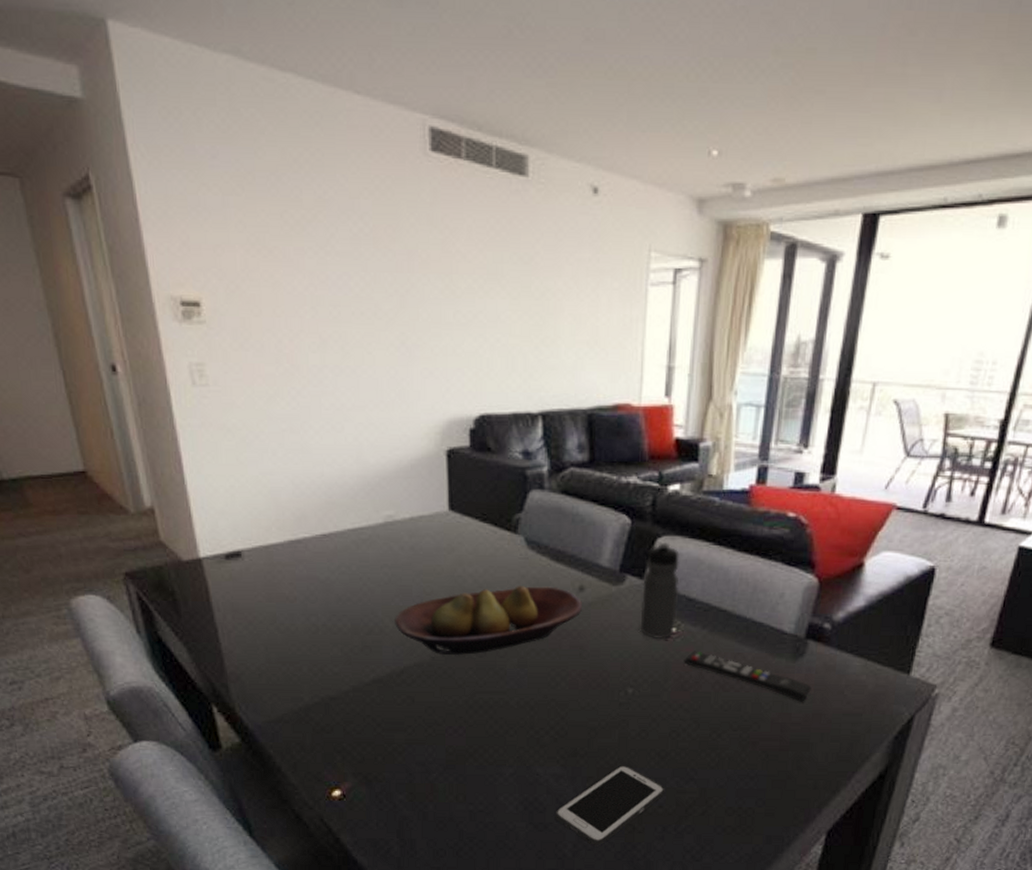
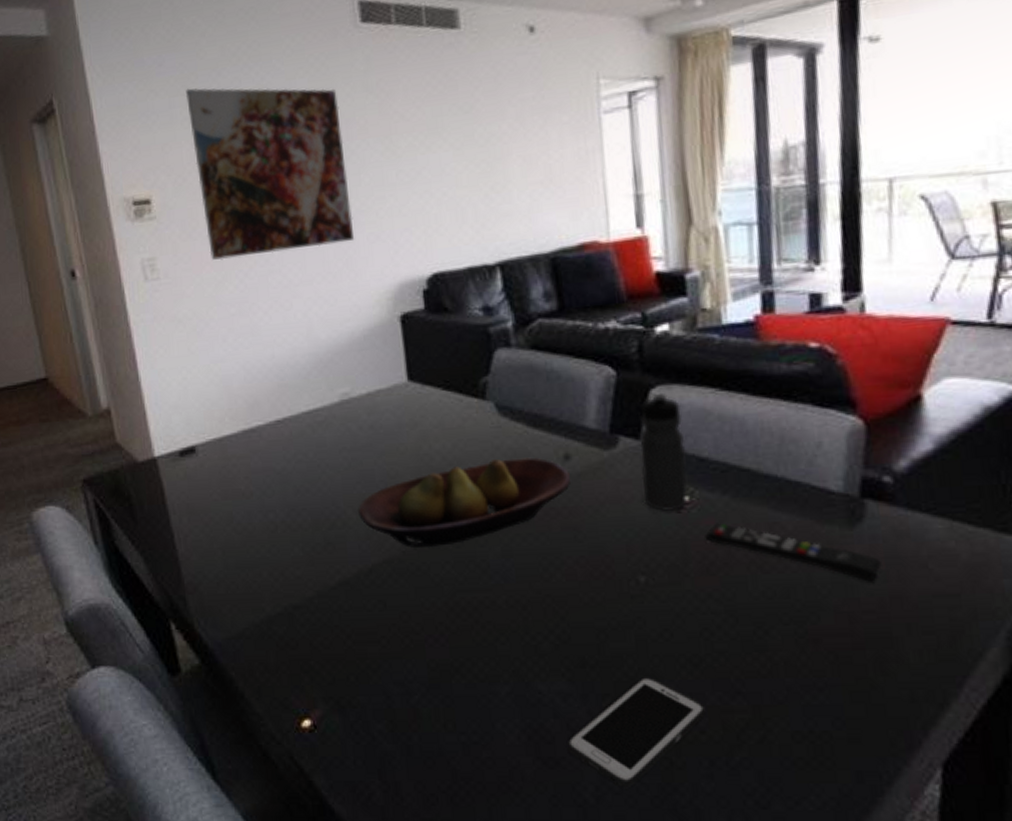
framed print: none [242,189,409,375] -> present [186,88,355,260]

